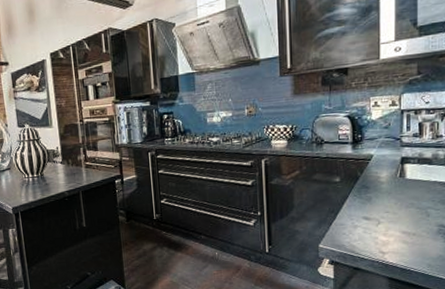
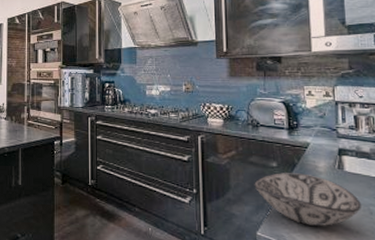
decorative bowl: none [317,185,419,233] -> present [254,173,361,226]

